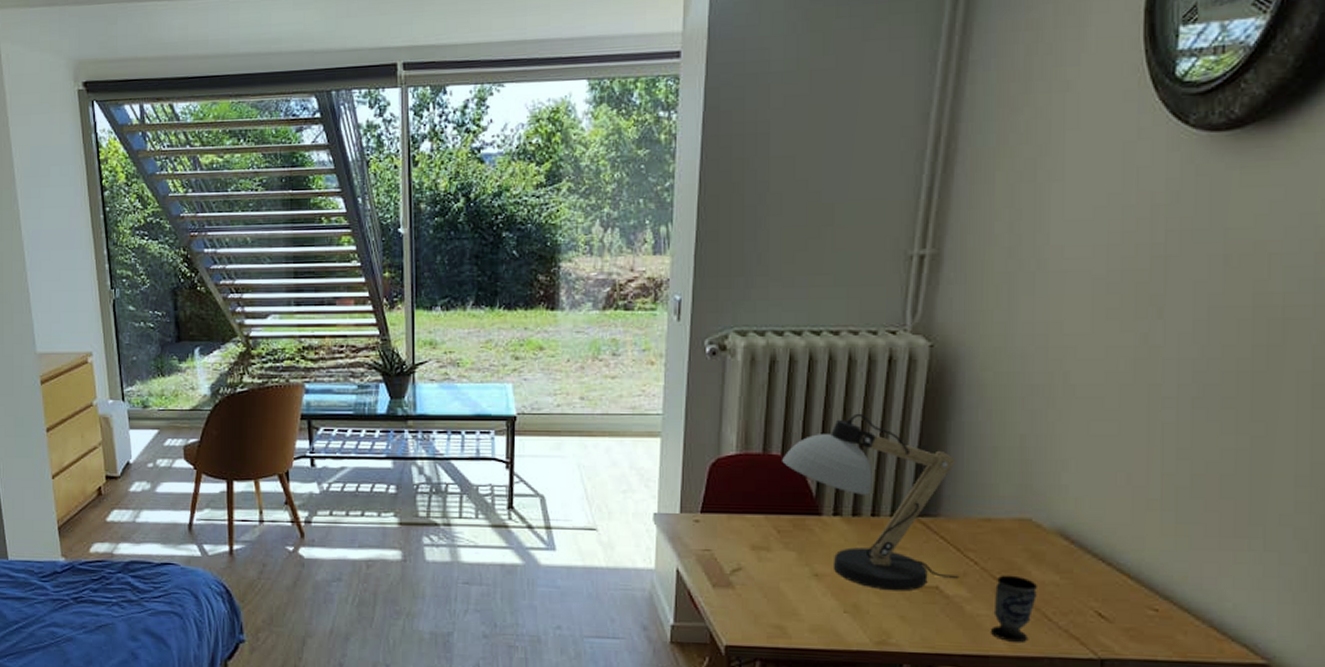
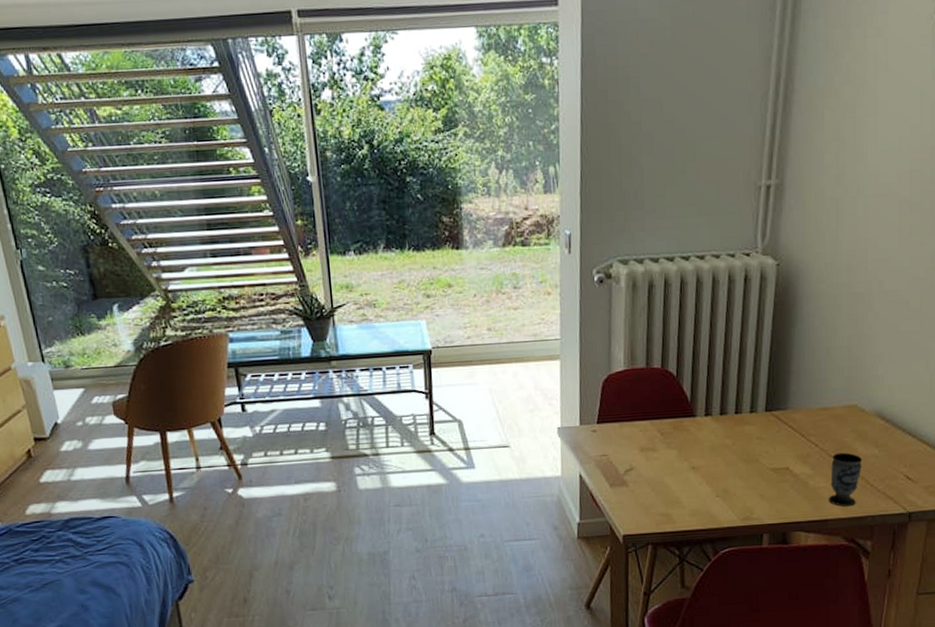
desk lamp: present [782,413,960,591] -> none [662,326,804,475]

